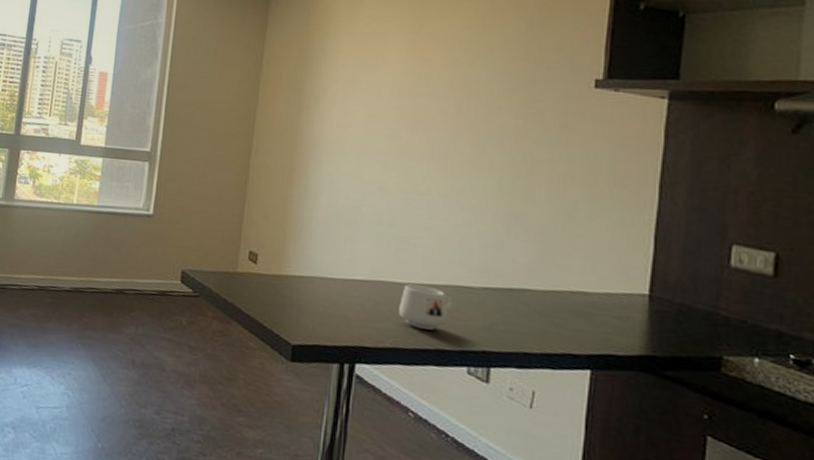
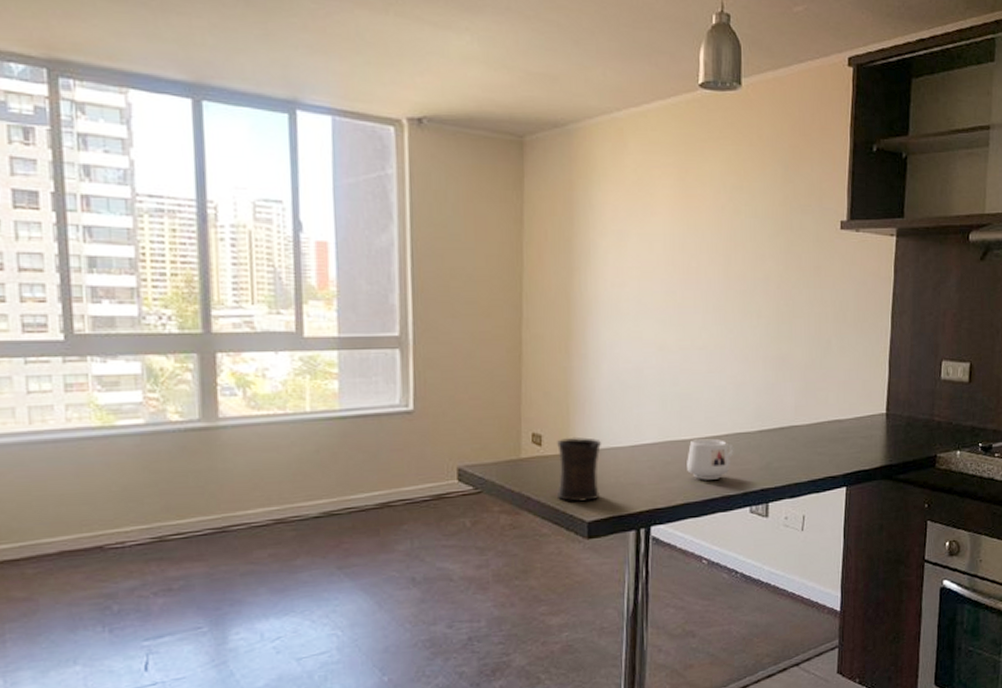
mug: none [265,260,314,325] -> present [556,436,602,503]

